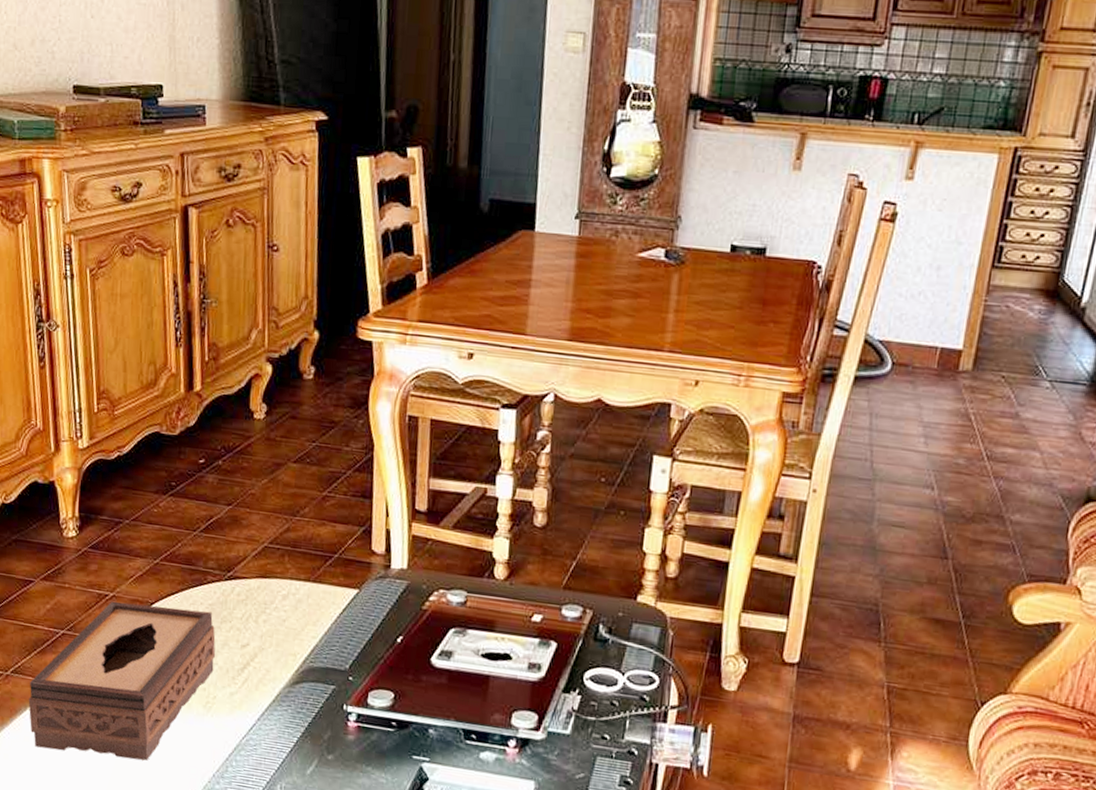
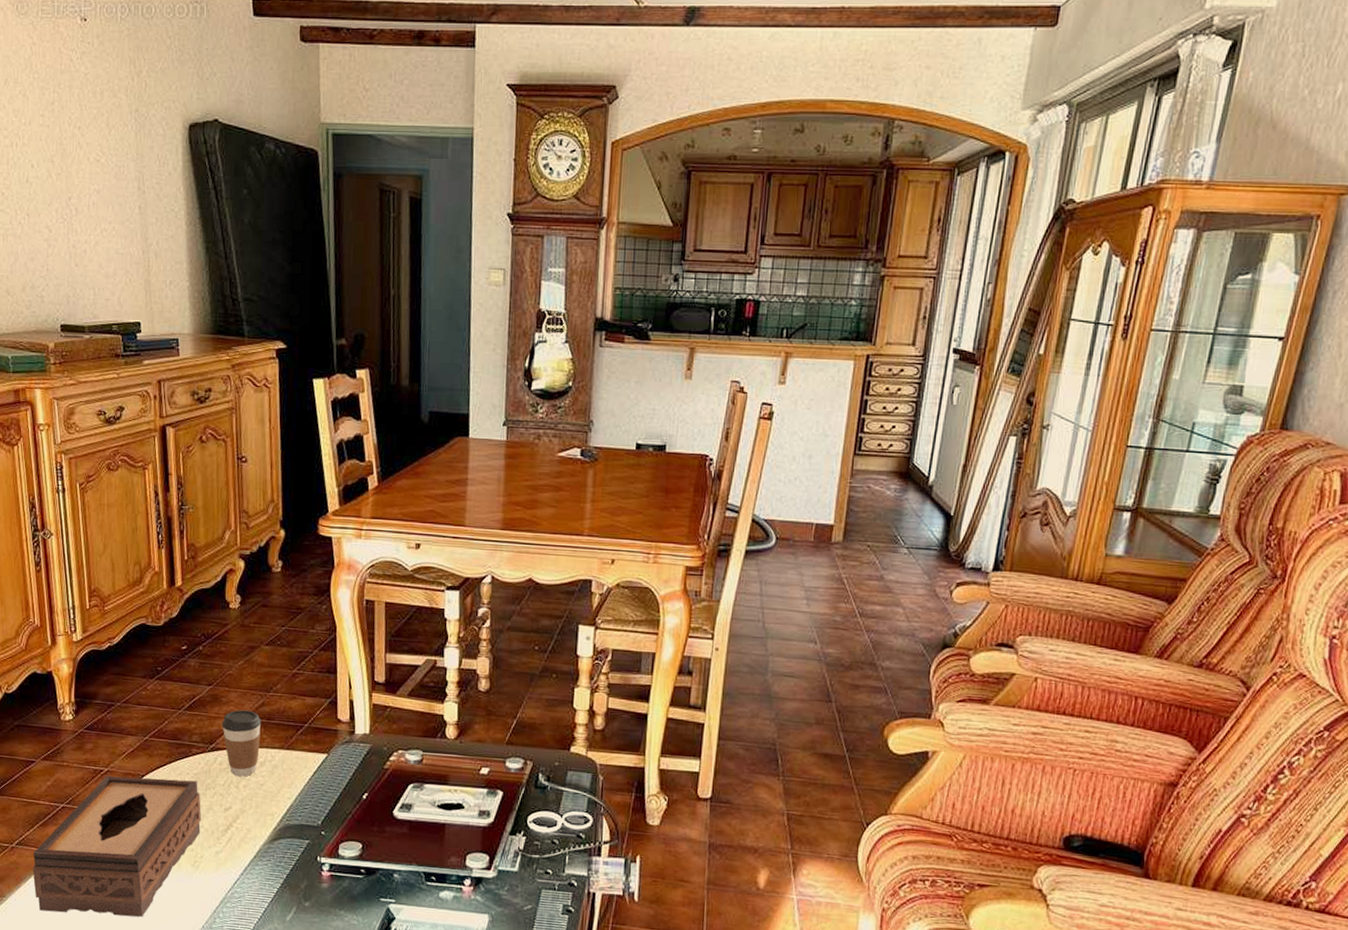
coffee cup: none [241,534,286,611] -> present [222,710,262,777]

